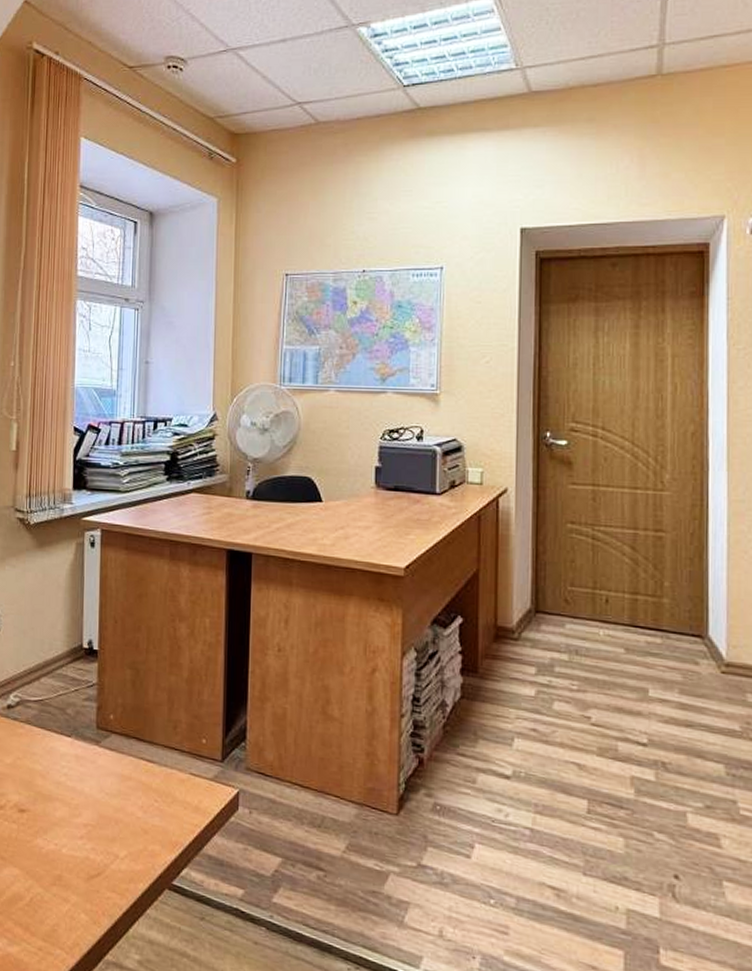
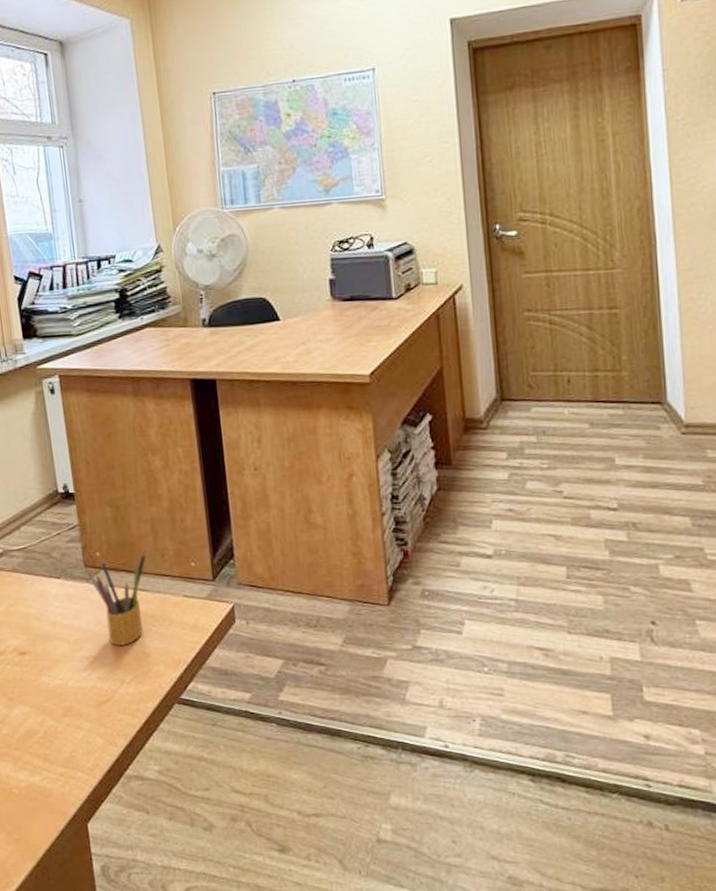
pencil box: none [99,719,160,819] -> present [88,549,147,647]

